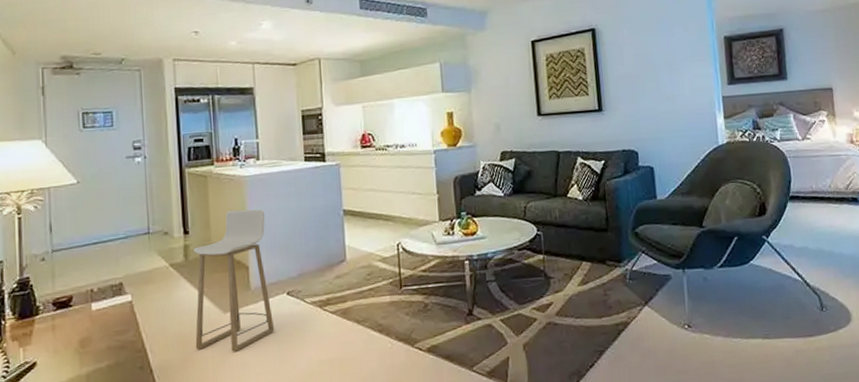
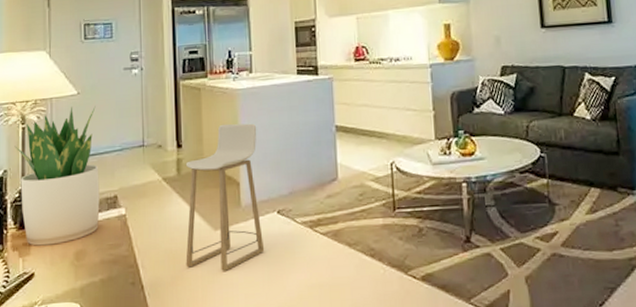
planter: none [10,195,105,336] -> present [14,106,100,246]

